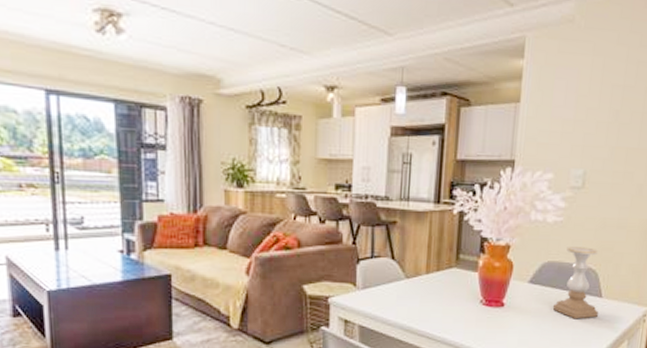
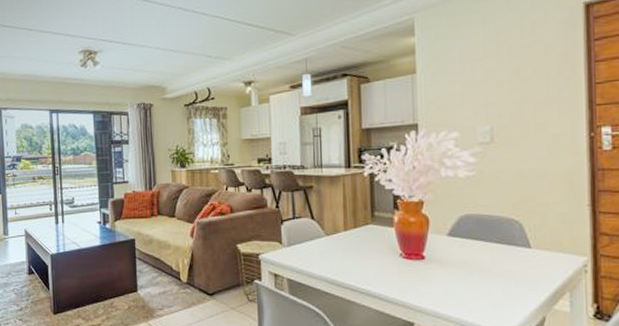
candle holder: present [552,247,599,319] -> none [476,199,529,271]

